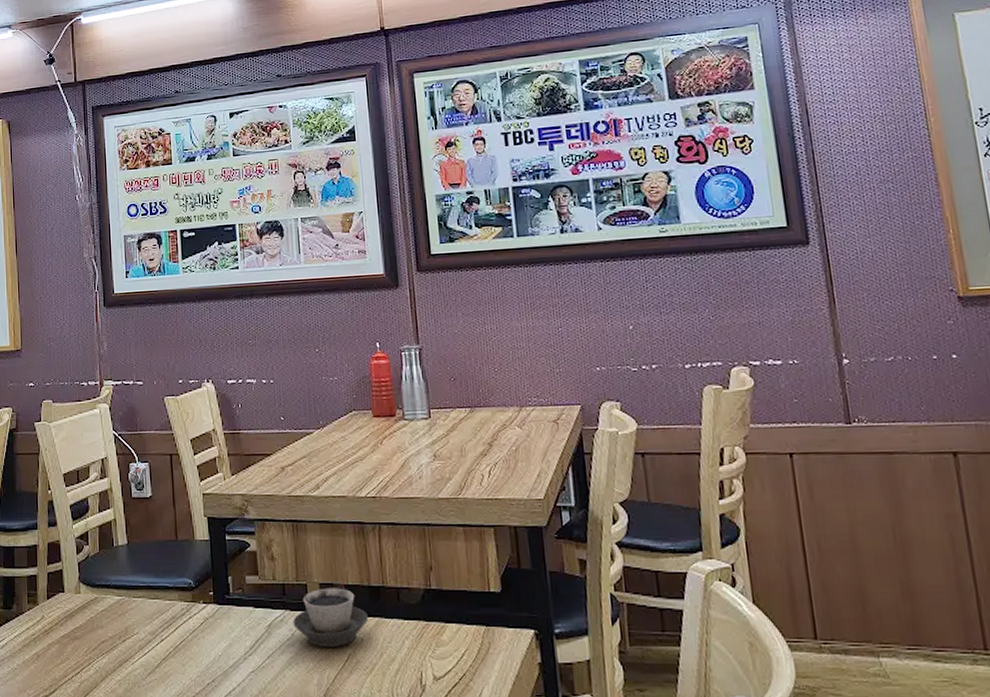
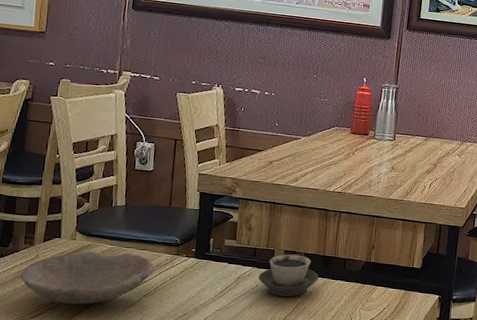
bowl: none [27,604,170,676] -> present [20,250,154,305]

